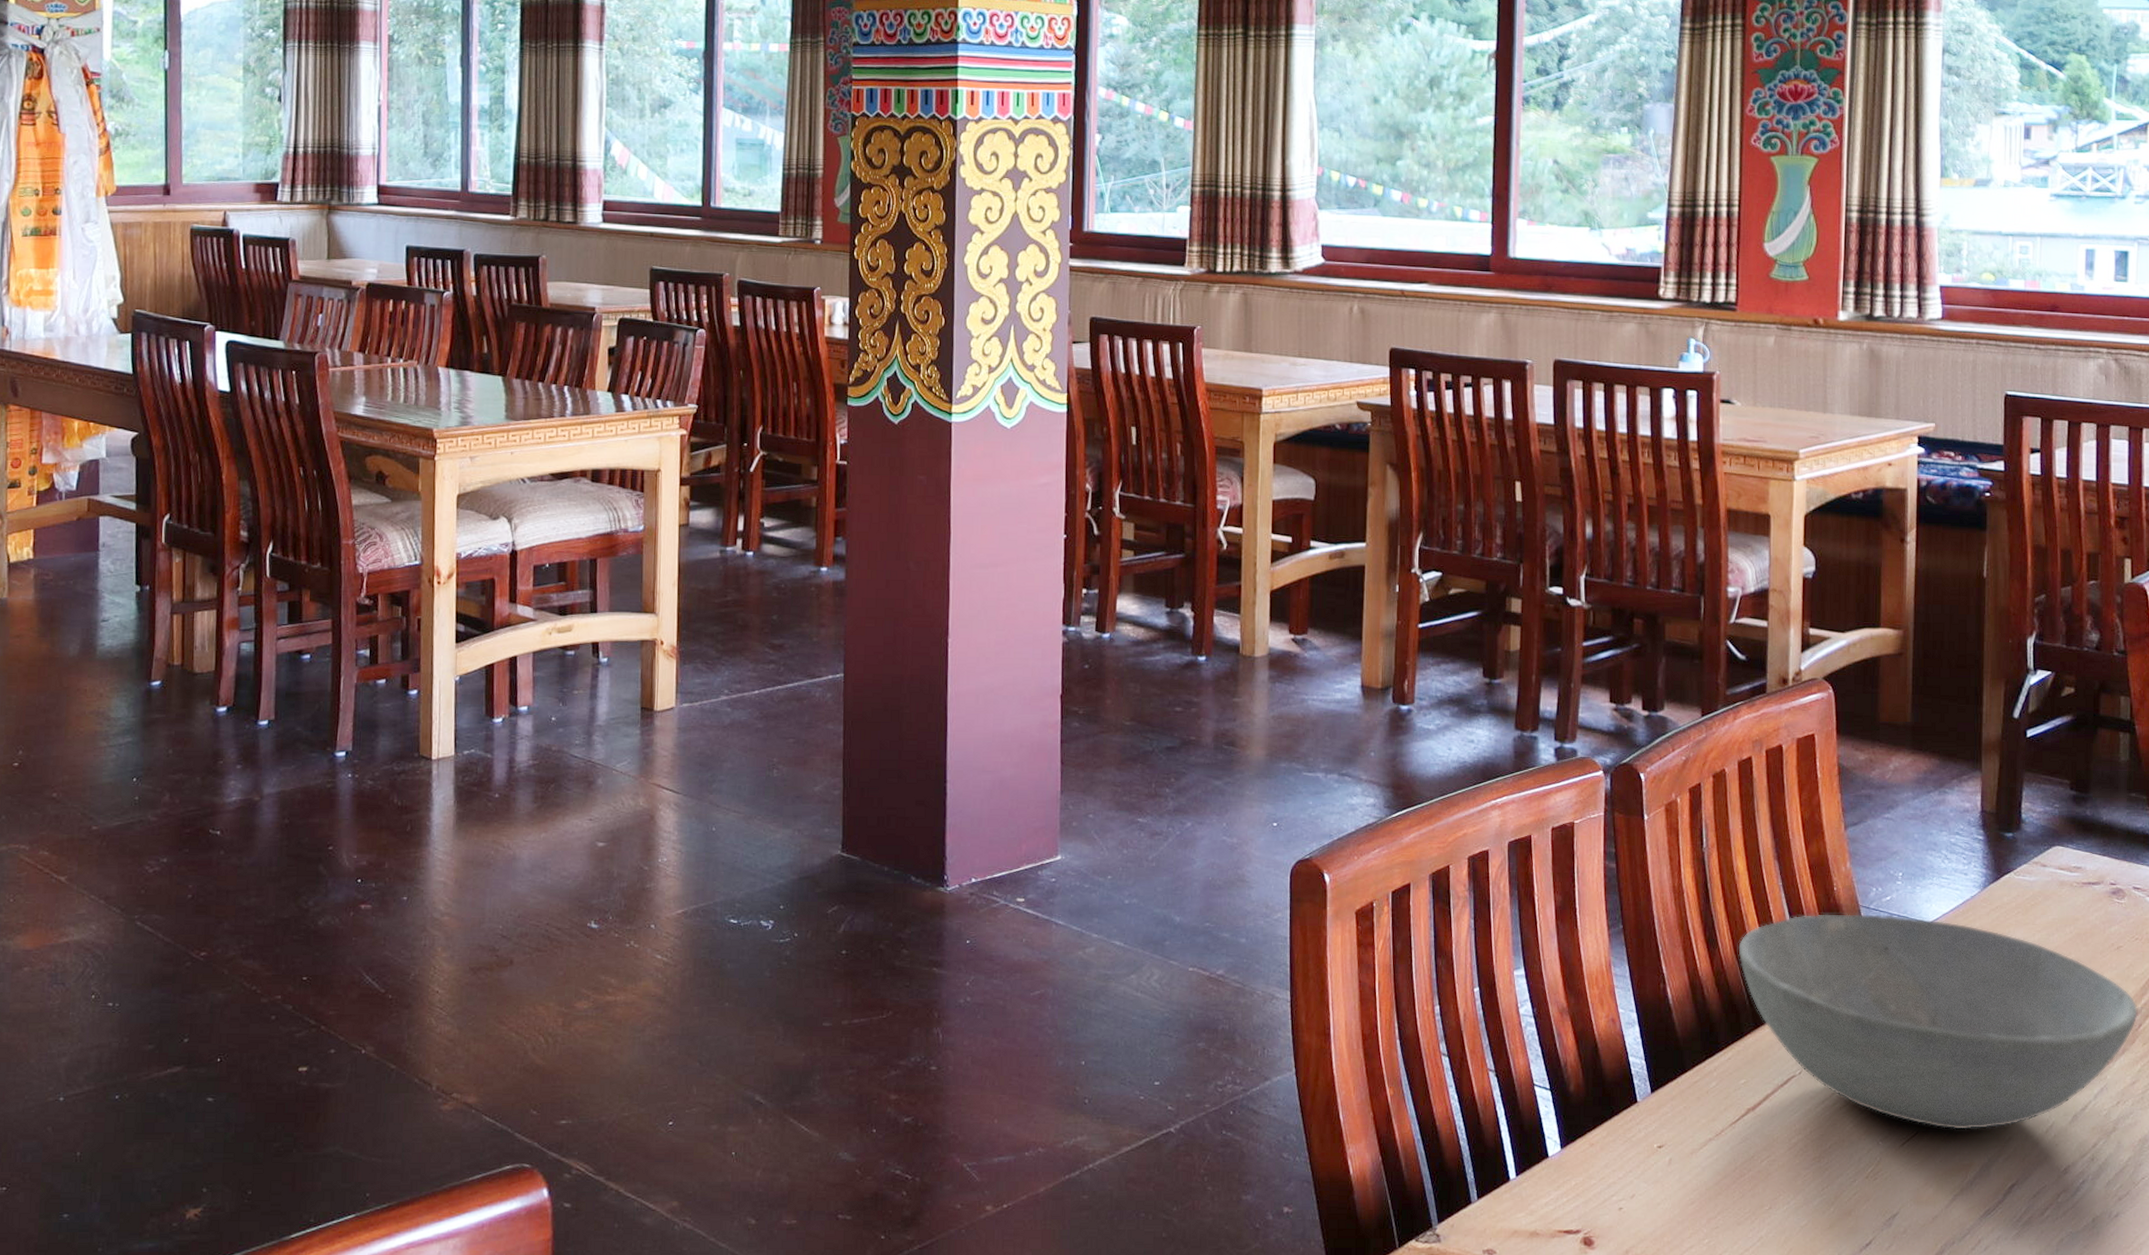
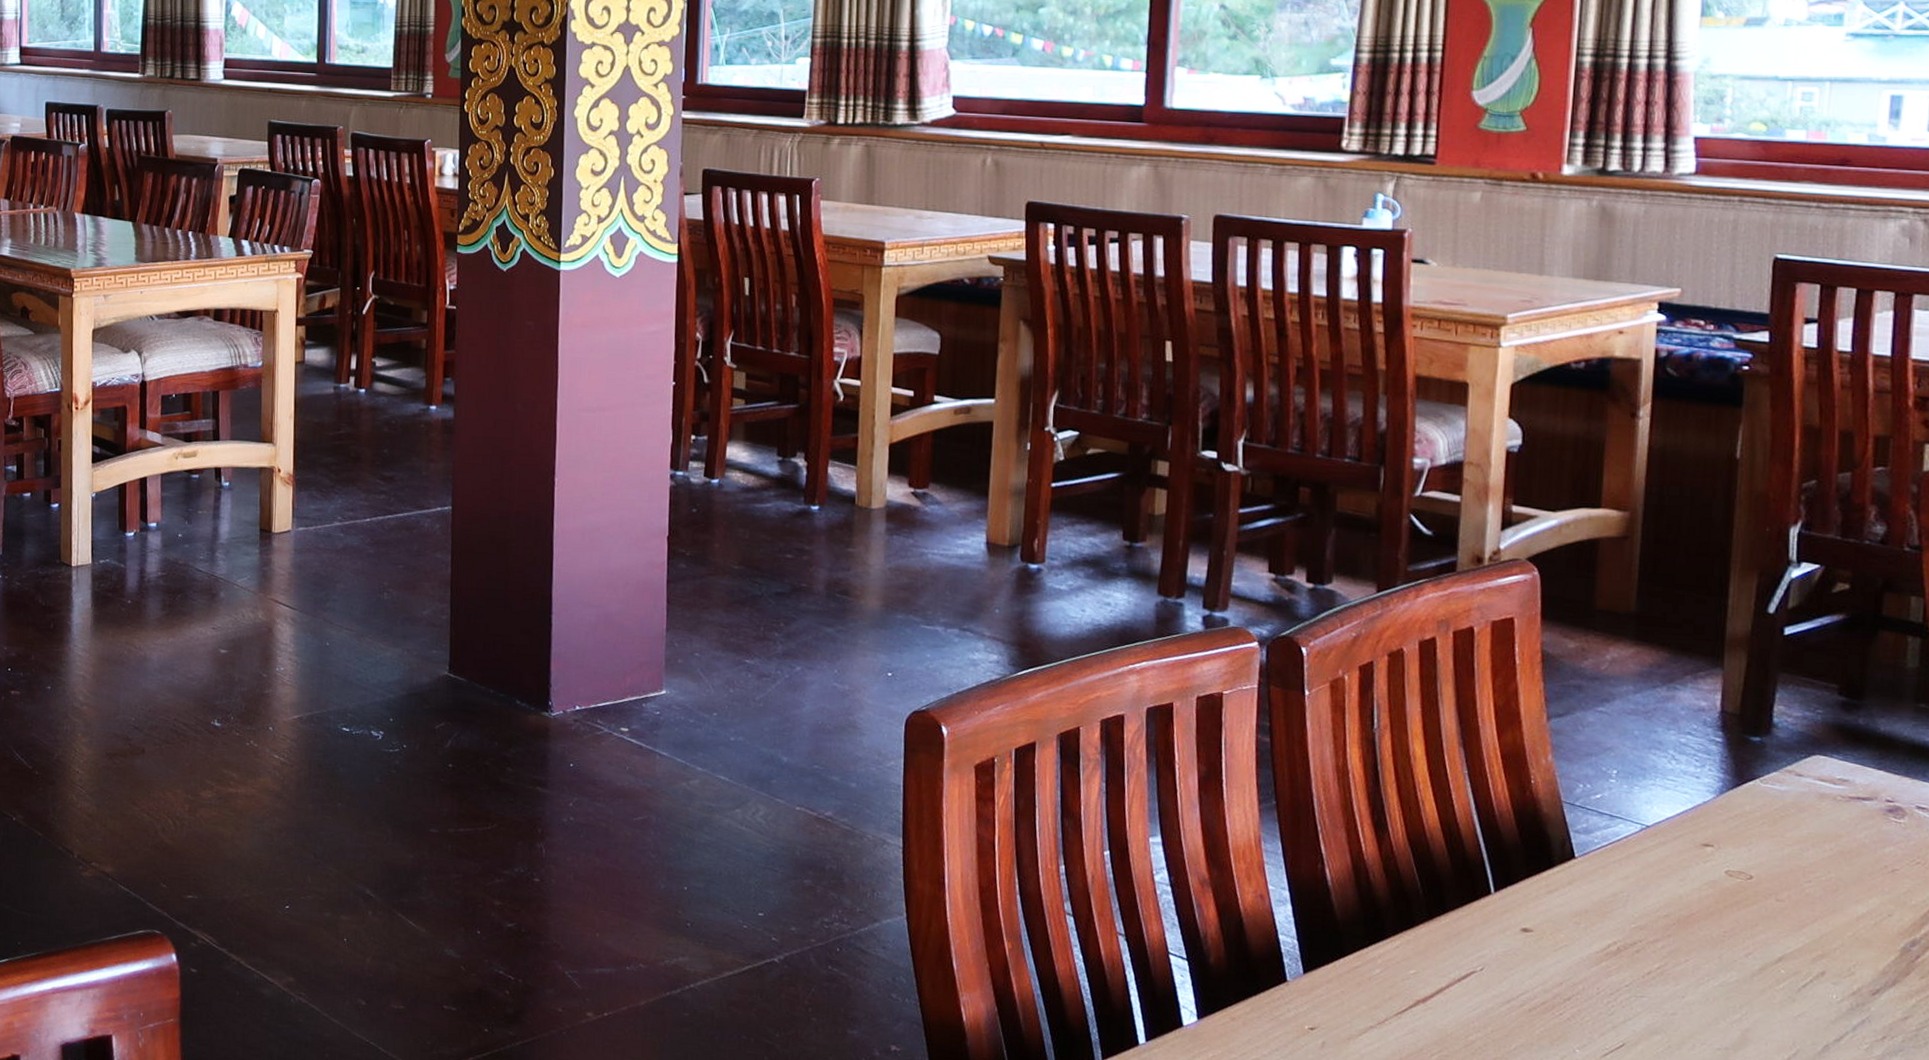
bowl: present [1738,914,2138,1130] -> none [1412,806,1915,1049]

